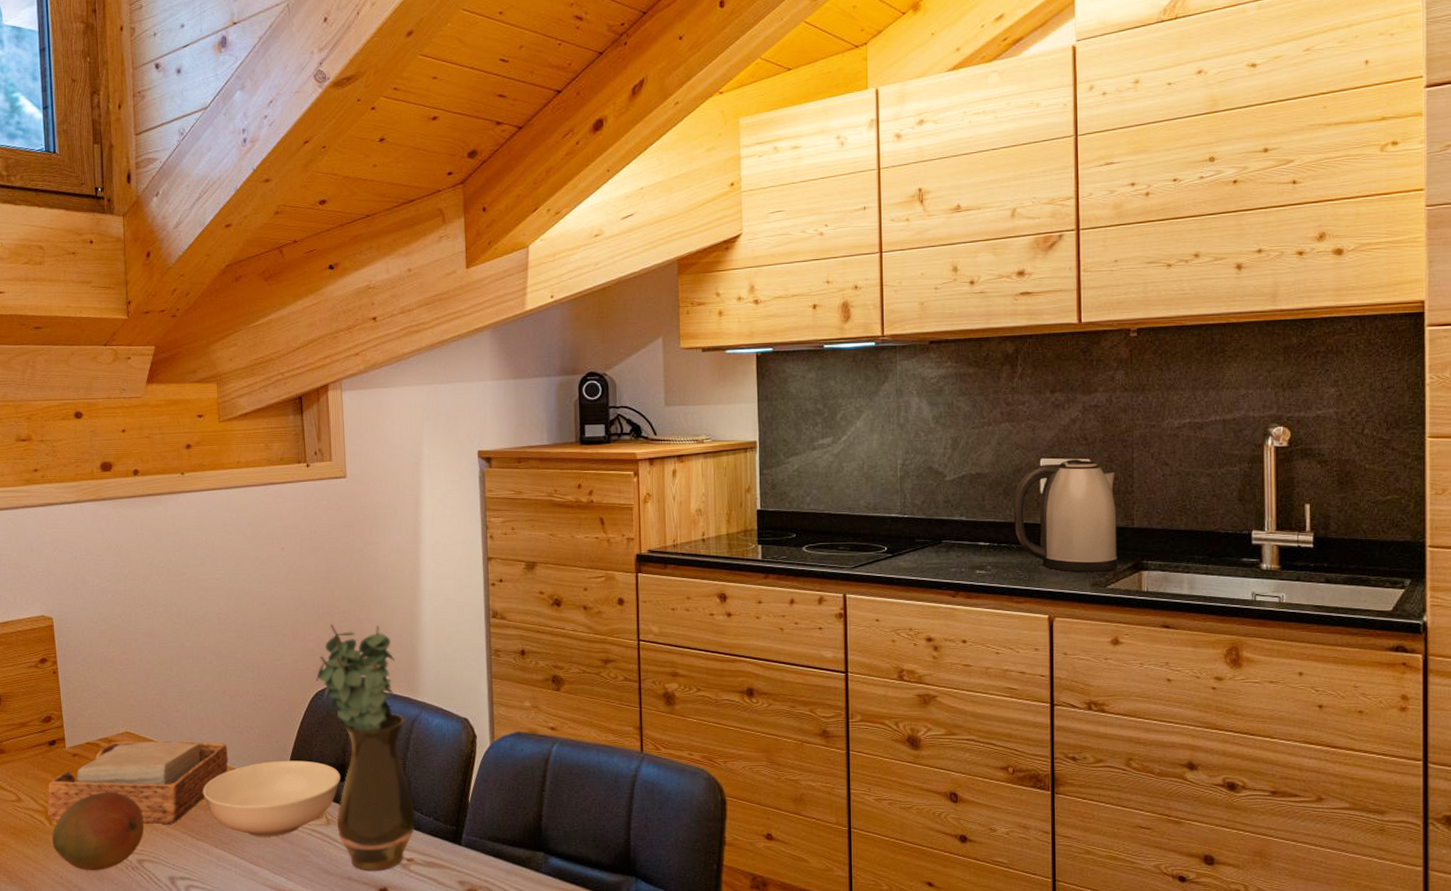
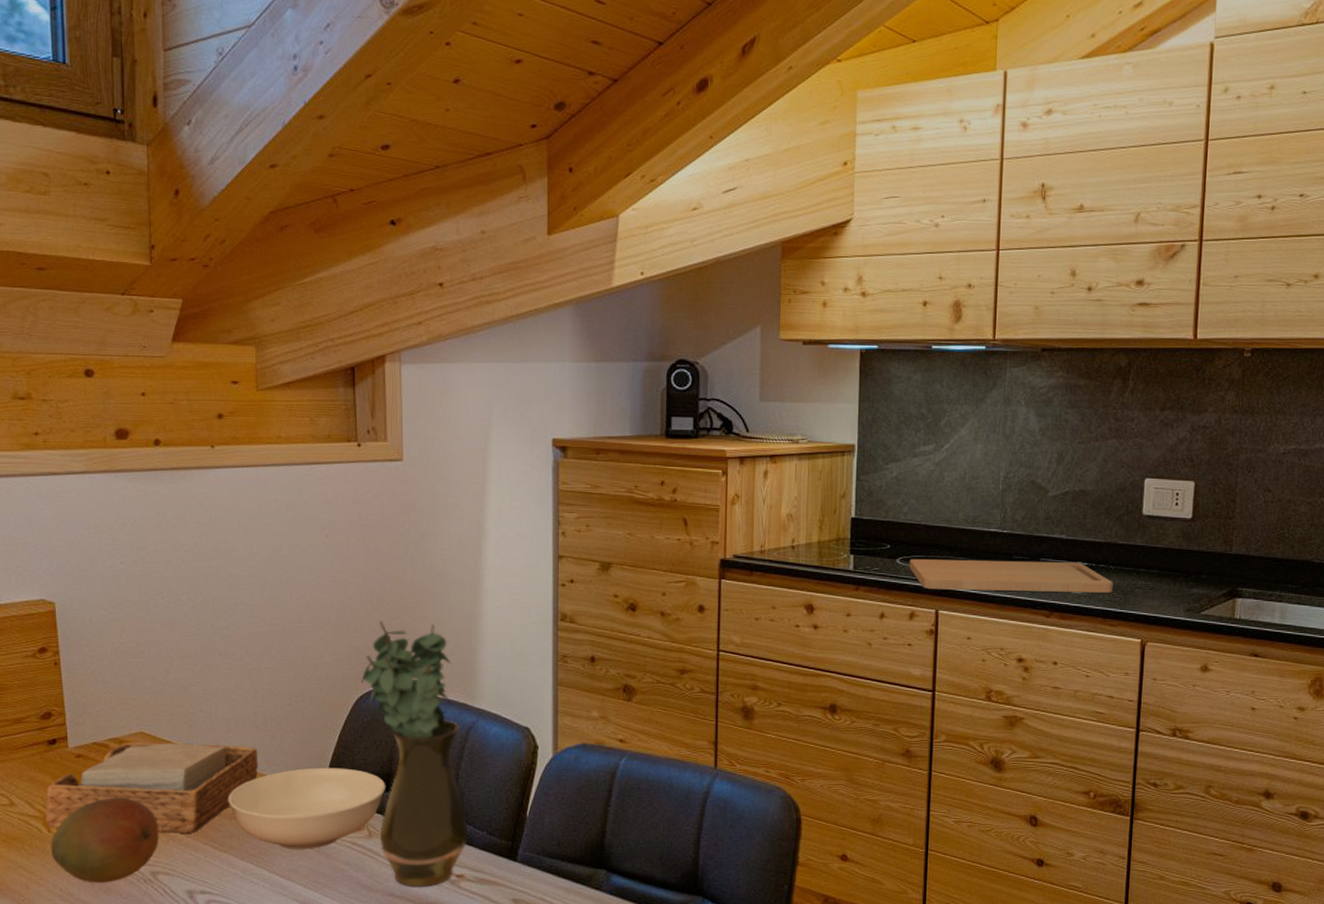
cutting board: none [815,542,1016,574] -> present [909,559,1113,593]
kettle: present [1013,459,1118,572] -> none [1113,480,1218,597]

